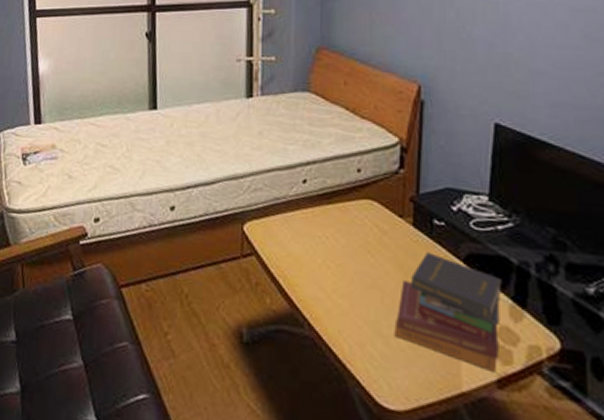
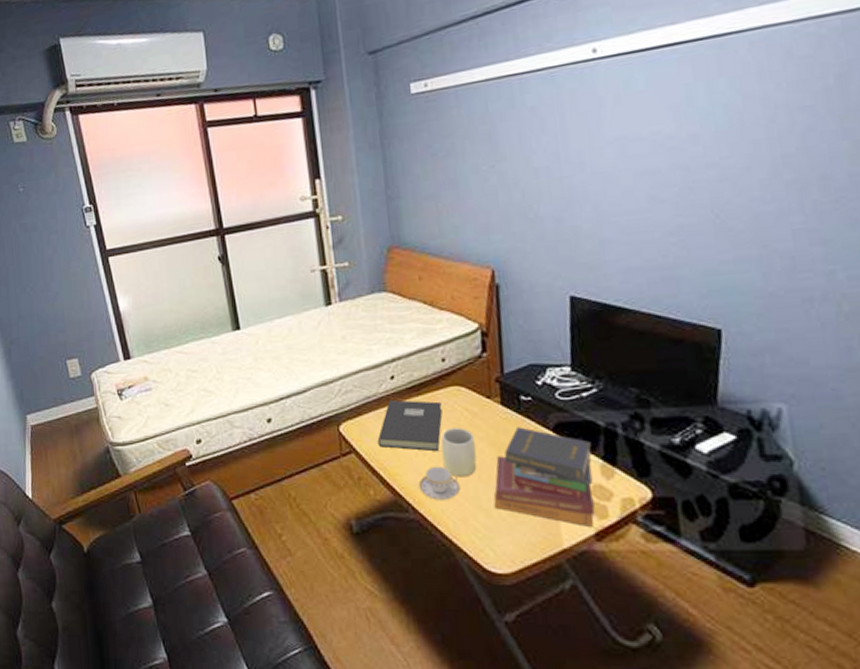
book: none [281,205,352,265] -> present [377,400,442,451]
teacup: none [318,281,360,321] -> present [418,466,460,500]
mug: none [346,243,382,299] -> present [441,428,477,478]

